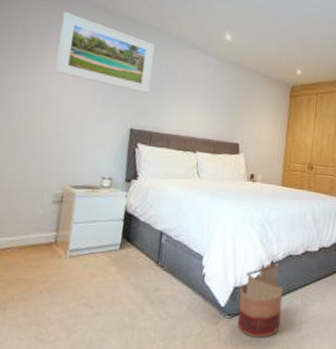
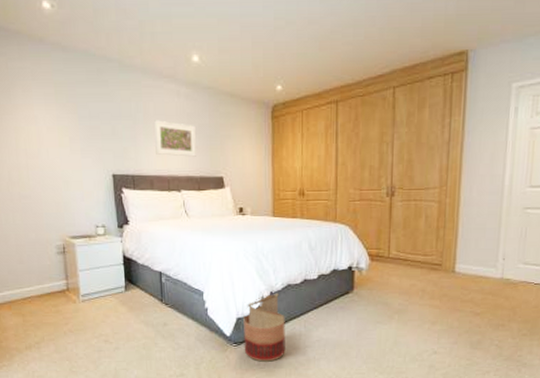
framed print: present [54,12,155,93] -> none [22,58,124,135]
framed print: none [177,84,219,122] -> present [154,120,196,157]

